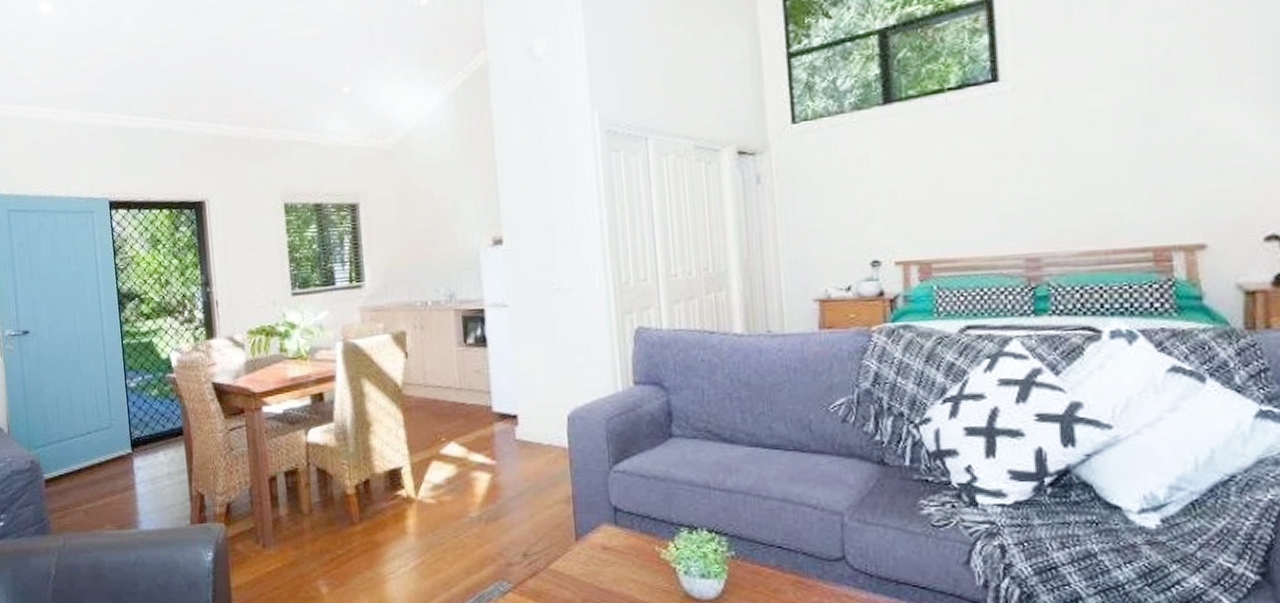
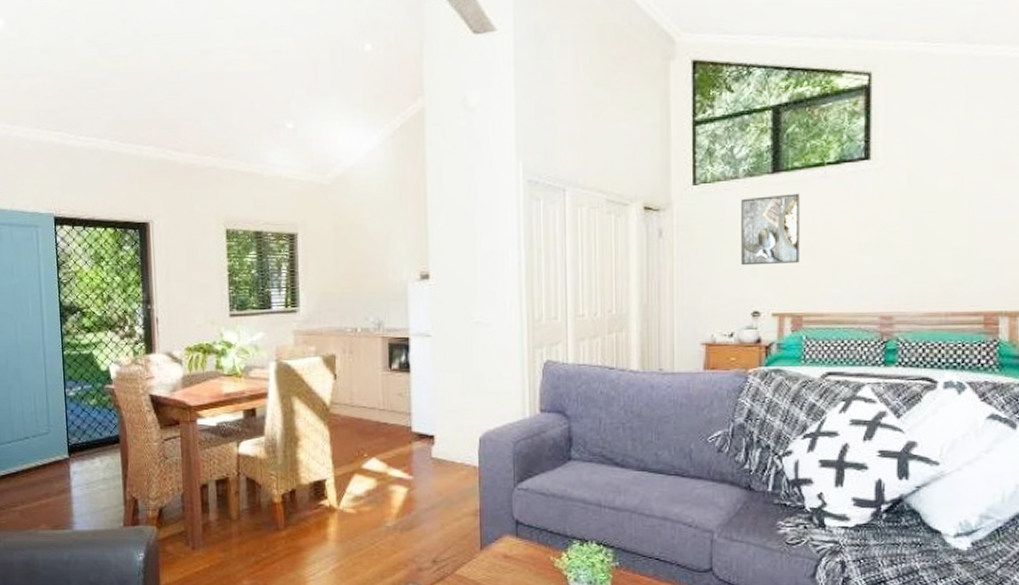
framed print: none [849,125,923,210] -> present [741,193,800,266]

